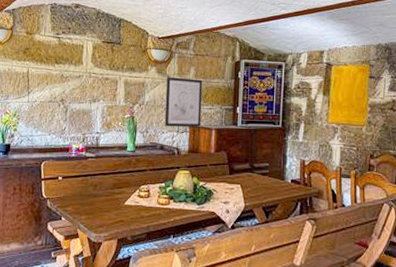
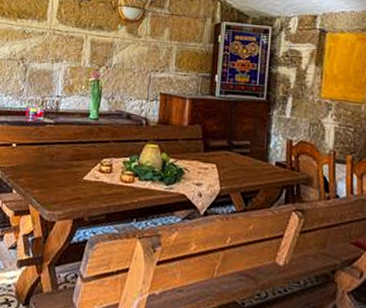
wall art: present [164,77,203,128] -> none [132,37,178,96]

